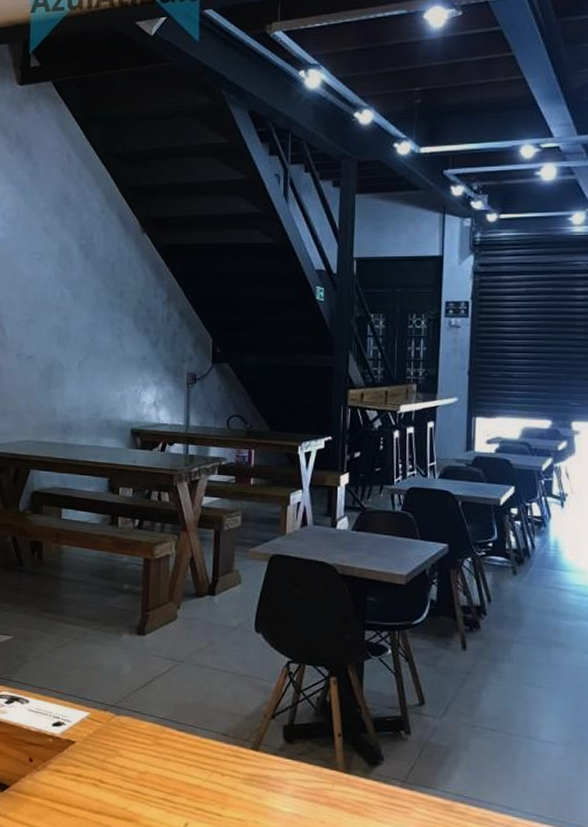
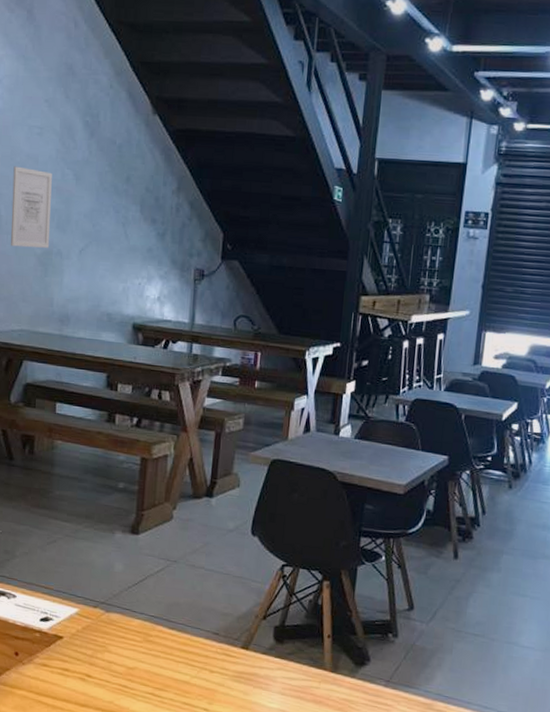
wall art: none [15,290,52,364] -> present [11,166,52,248]

